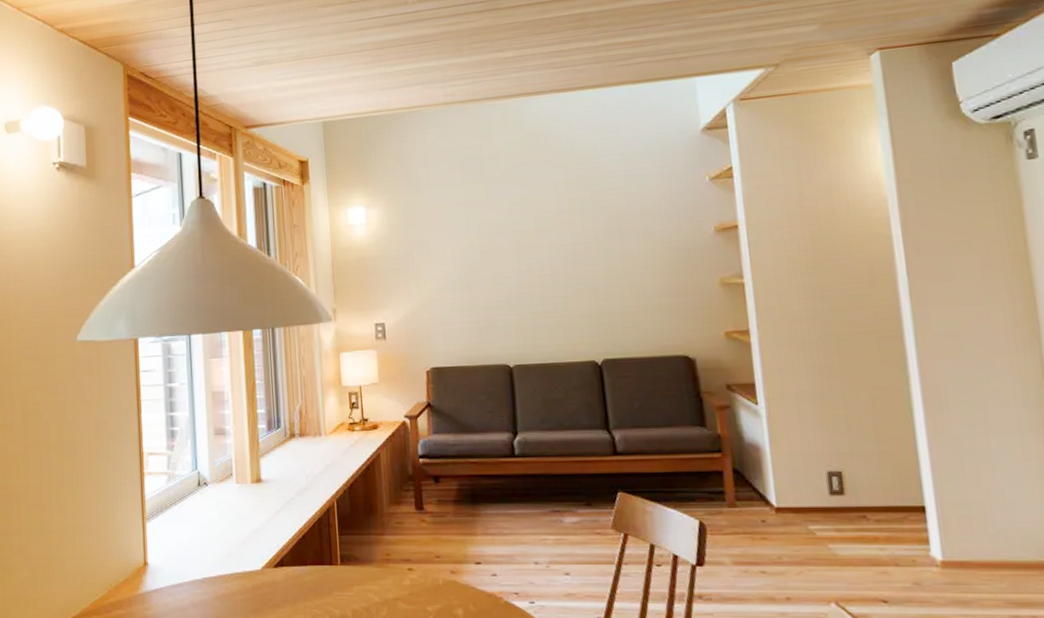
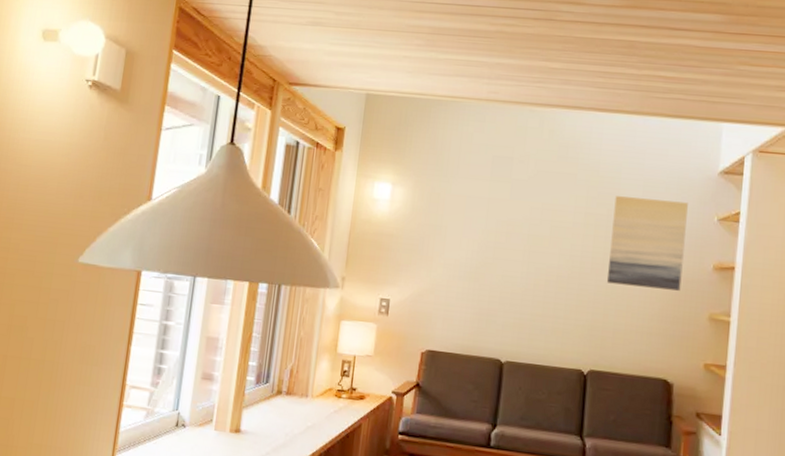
wall art: none [596,167,684,266] -> present [607,196,688,291]

